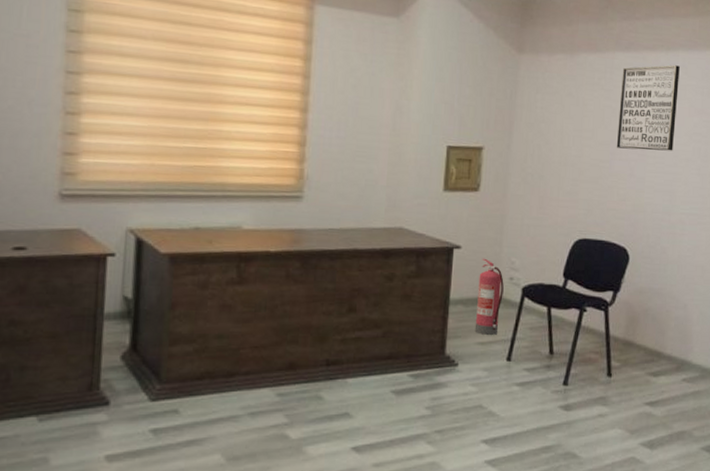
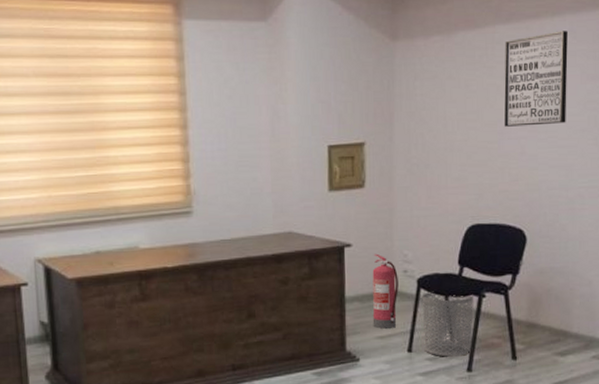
waste bin: none [523,301,575,369] -> present [421,291,474,357]

